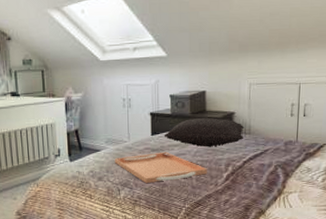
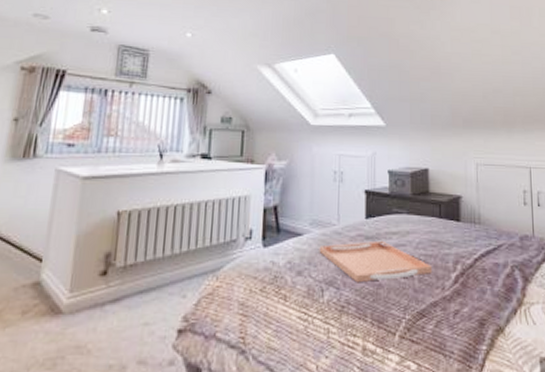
pillow: present [163,117,245,147] -> none [380,199,474,238]

